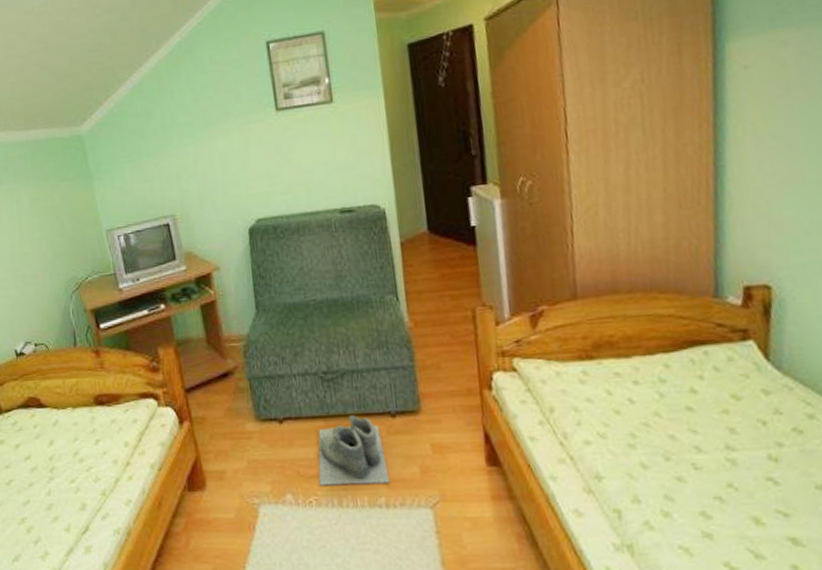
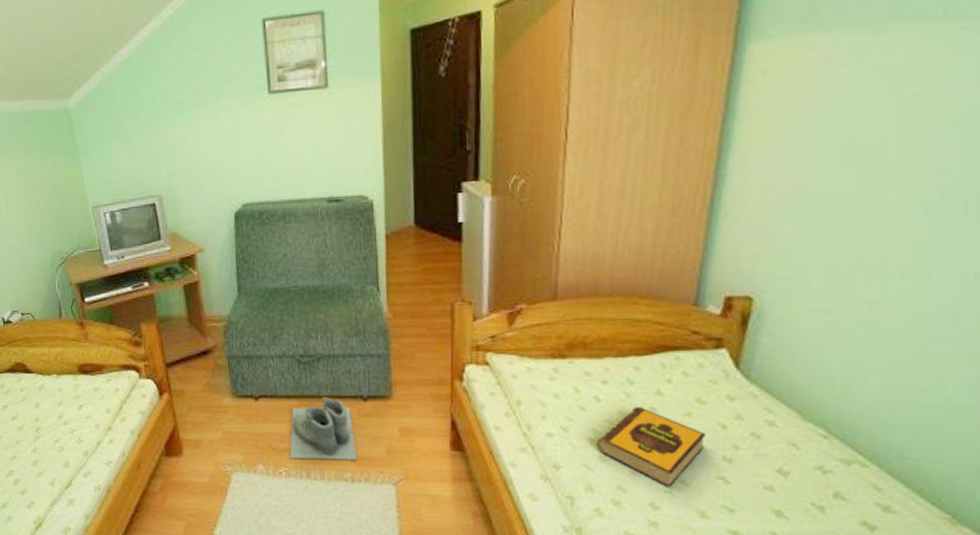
hardback book: none [635,406,748,493] -> present [595,406,706,488]

